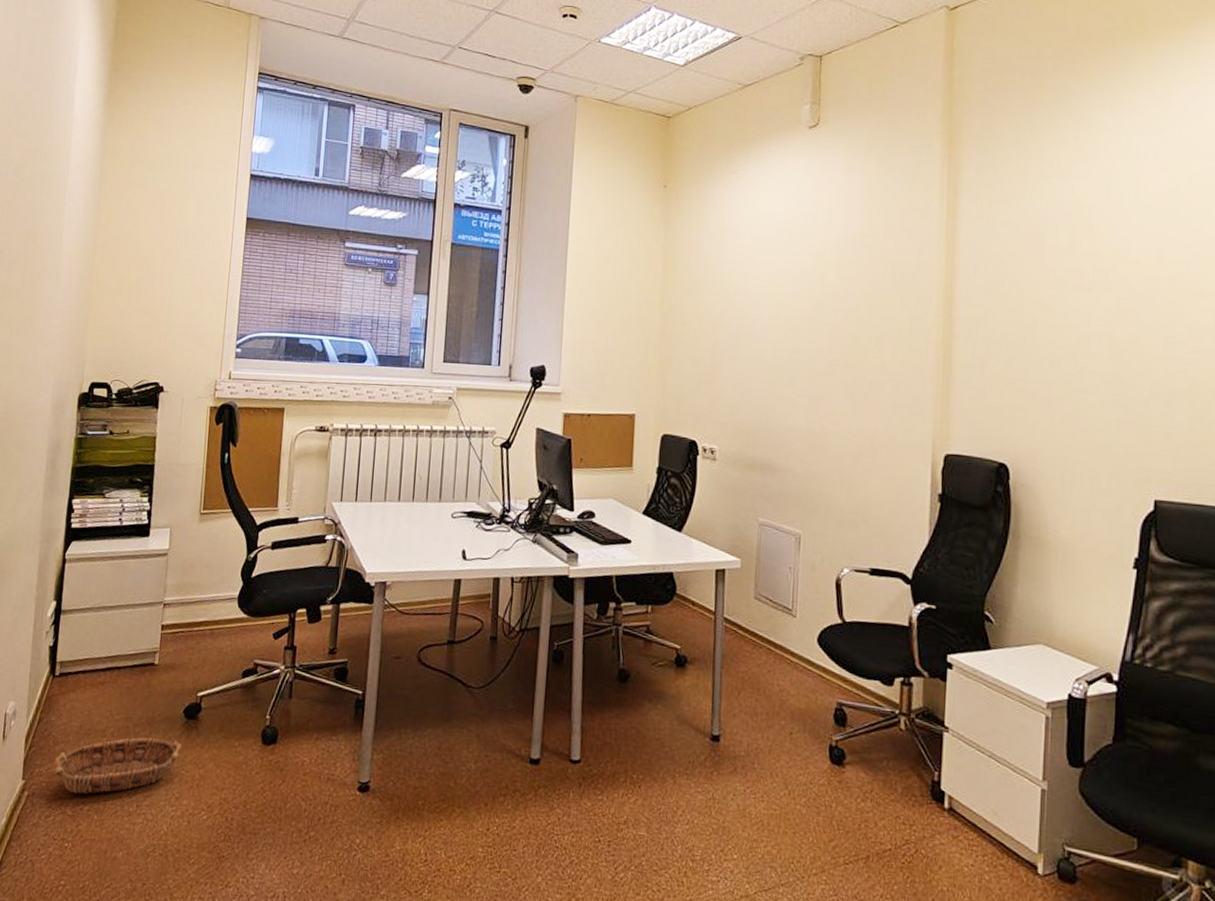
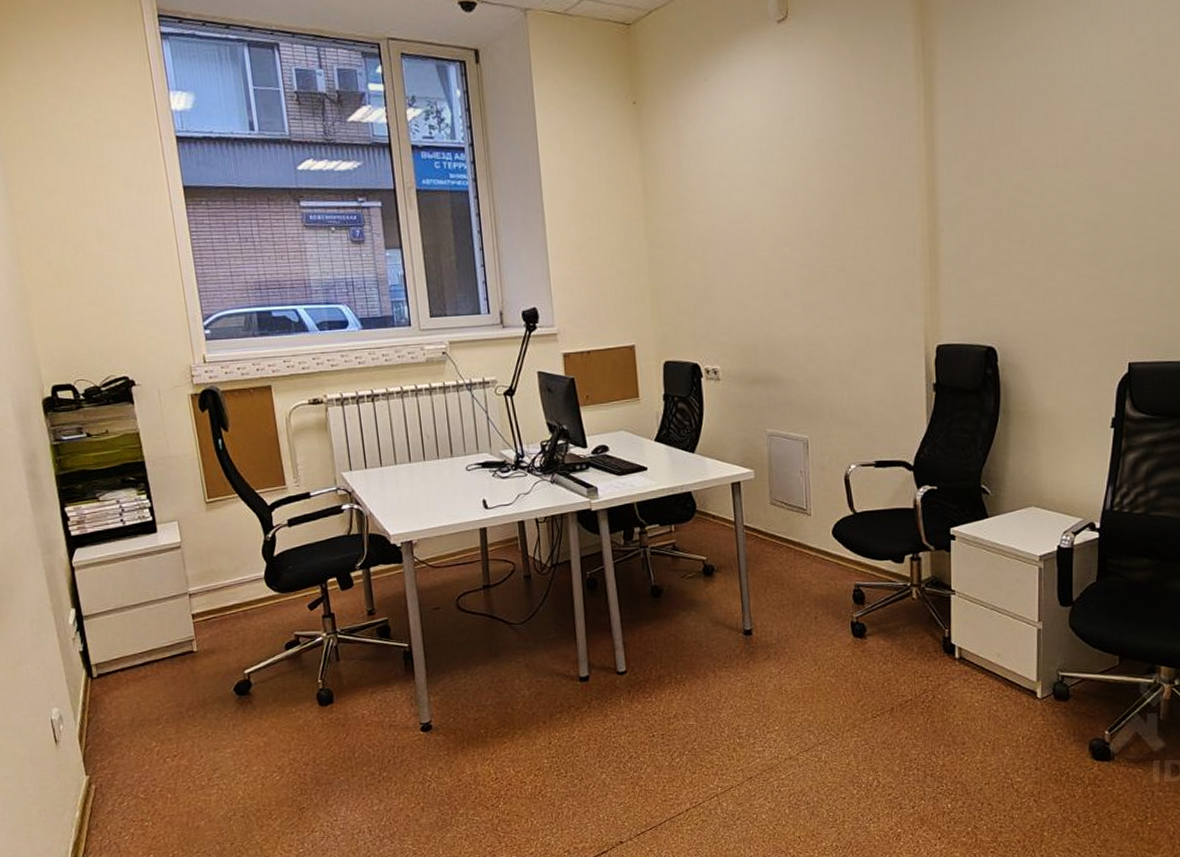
basket: present [54,737,181,794] -> none [114,716,240,779]

